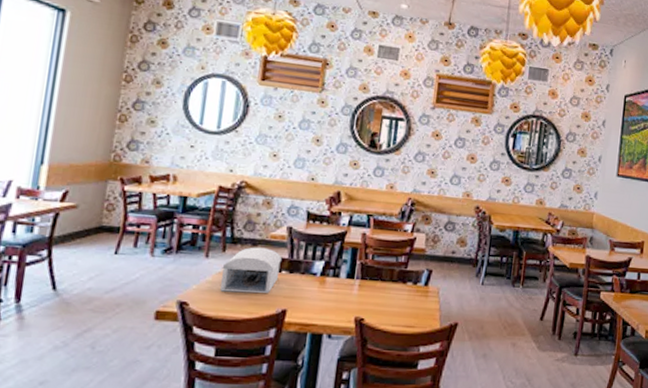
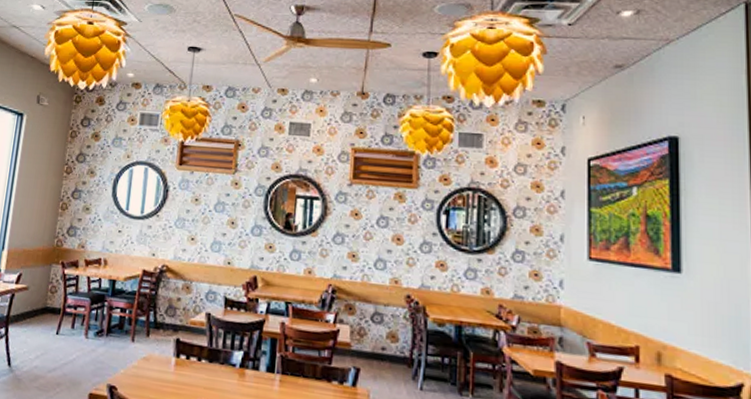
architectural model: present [220,247,283,293] -> none [145,333,202,383]

